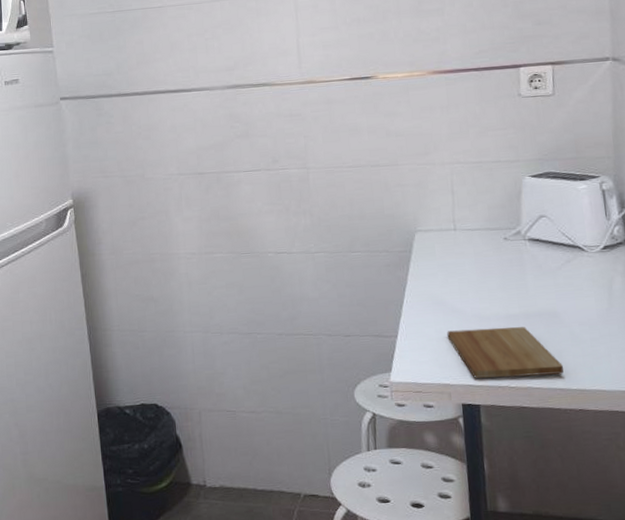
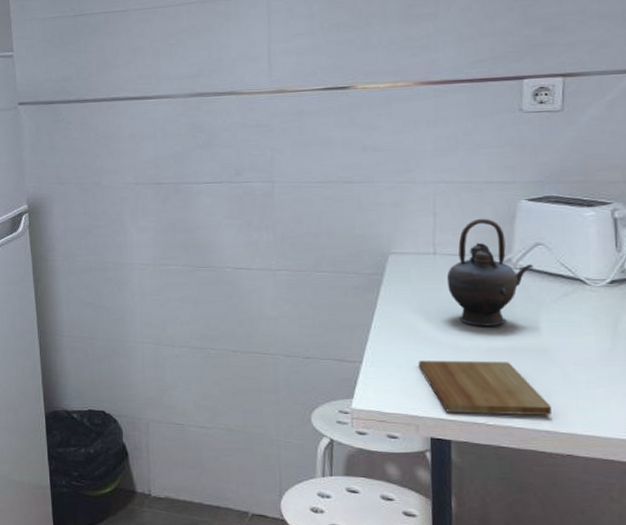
teapot: none [466,194,540,295] -> present [446,218,534,326]

